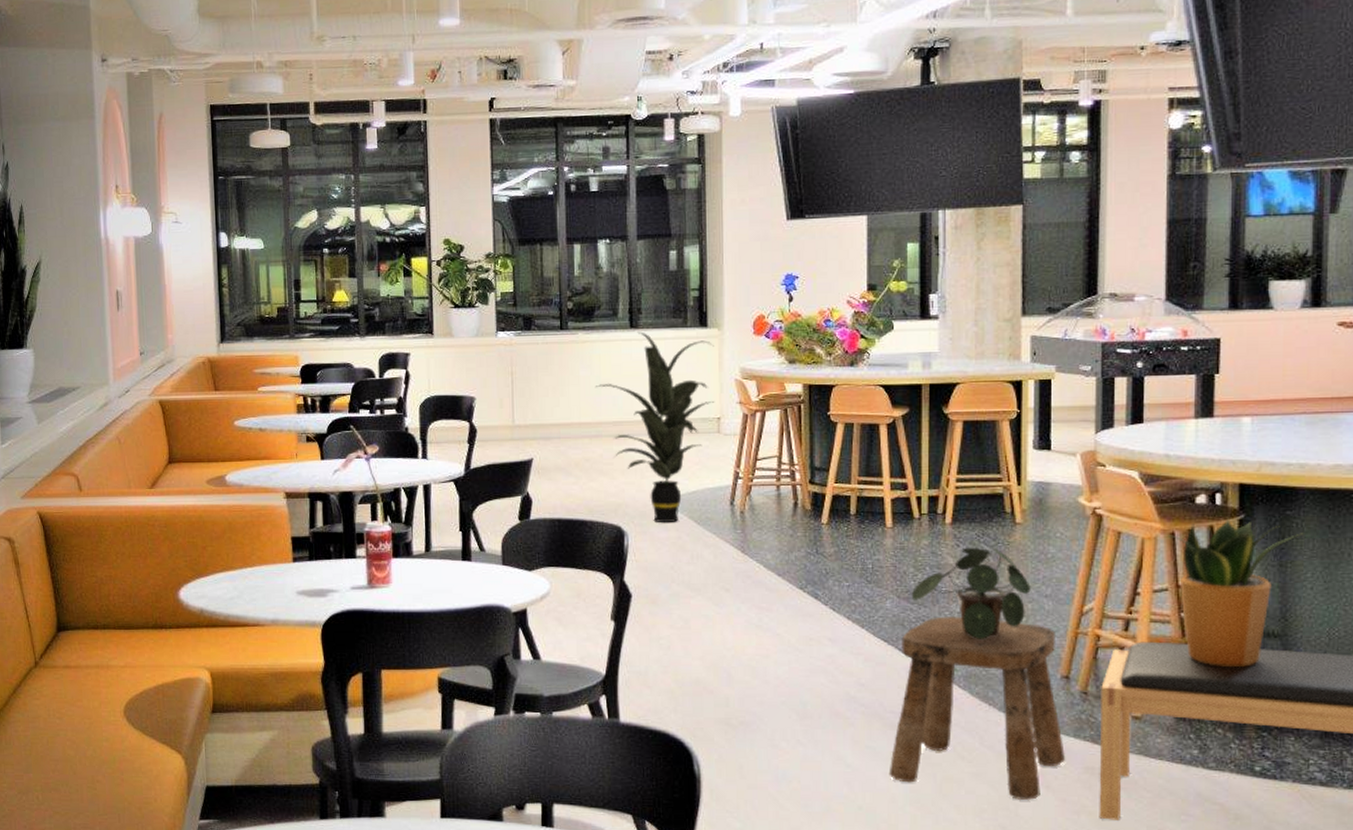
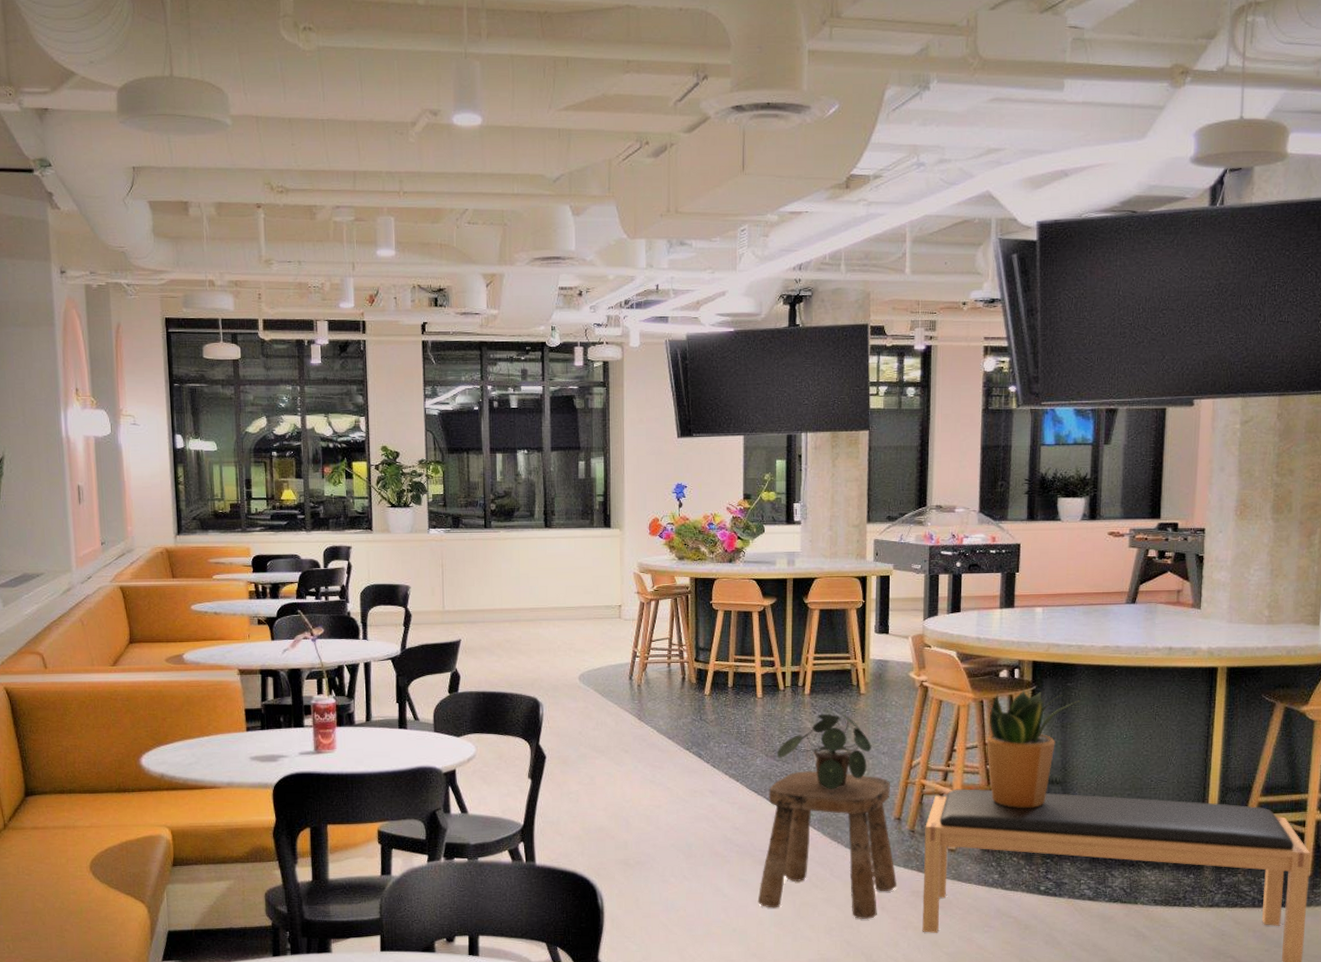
indoor plant: present [596,331,715,523] -> none [515,531,617,695]

